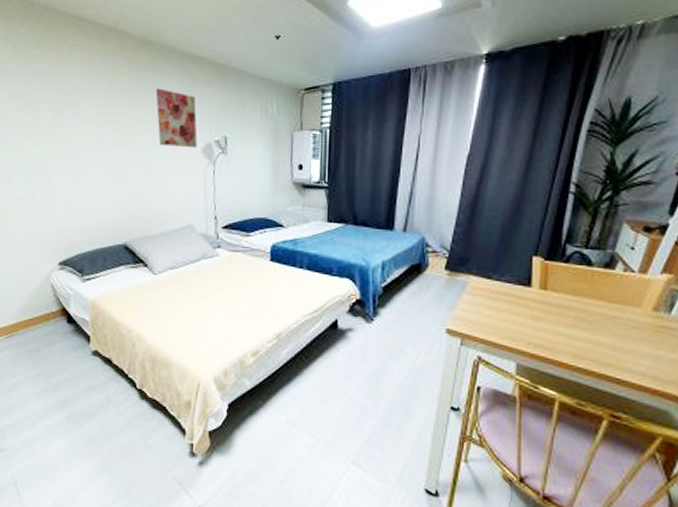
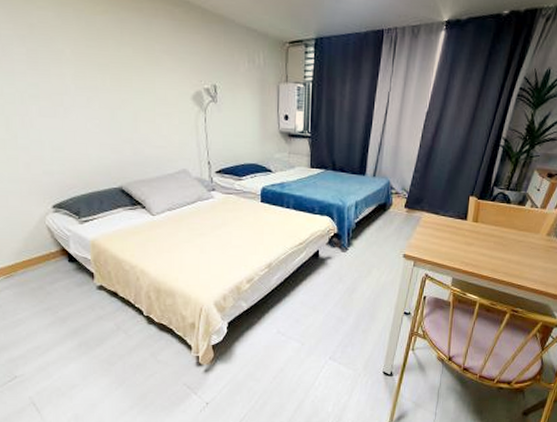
wall art: present [155,88,197,148] -> none [139,30,187,95]

